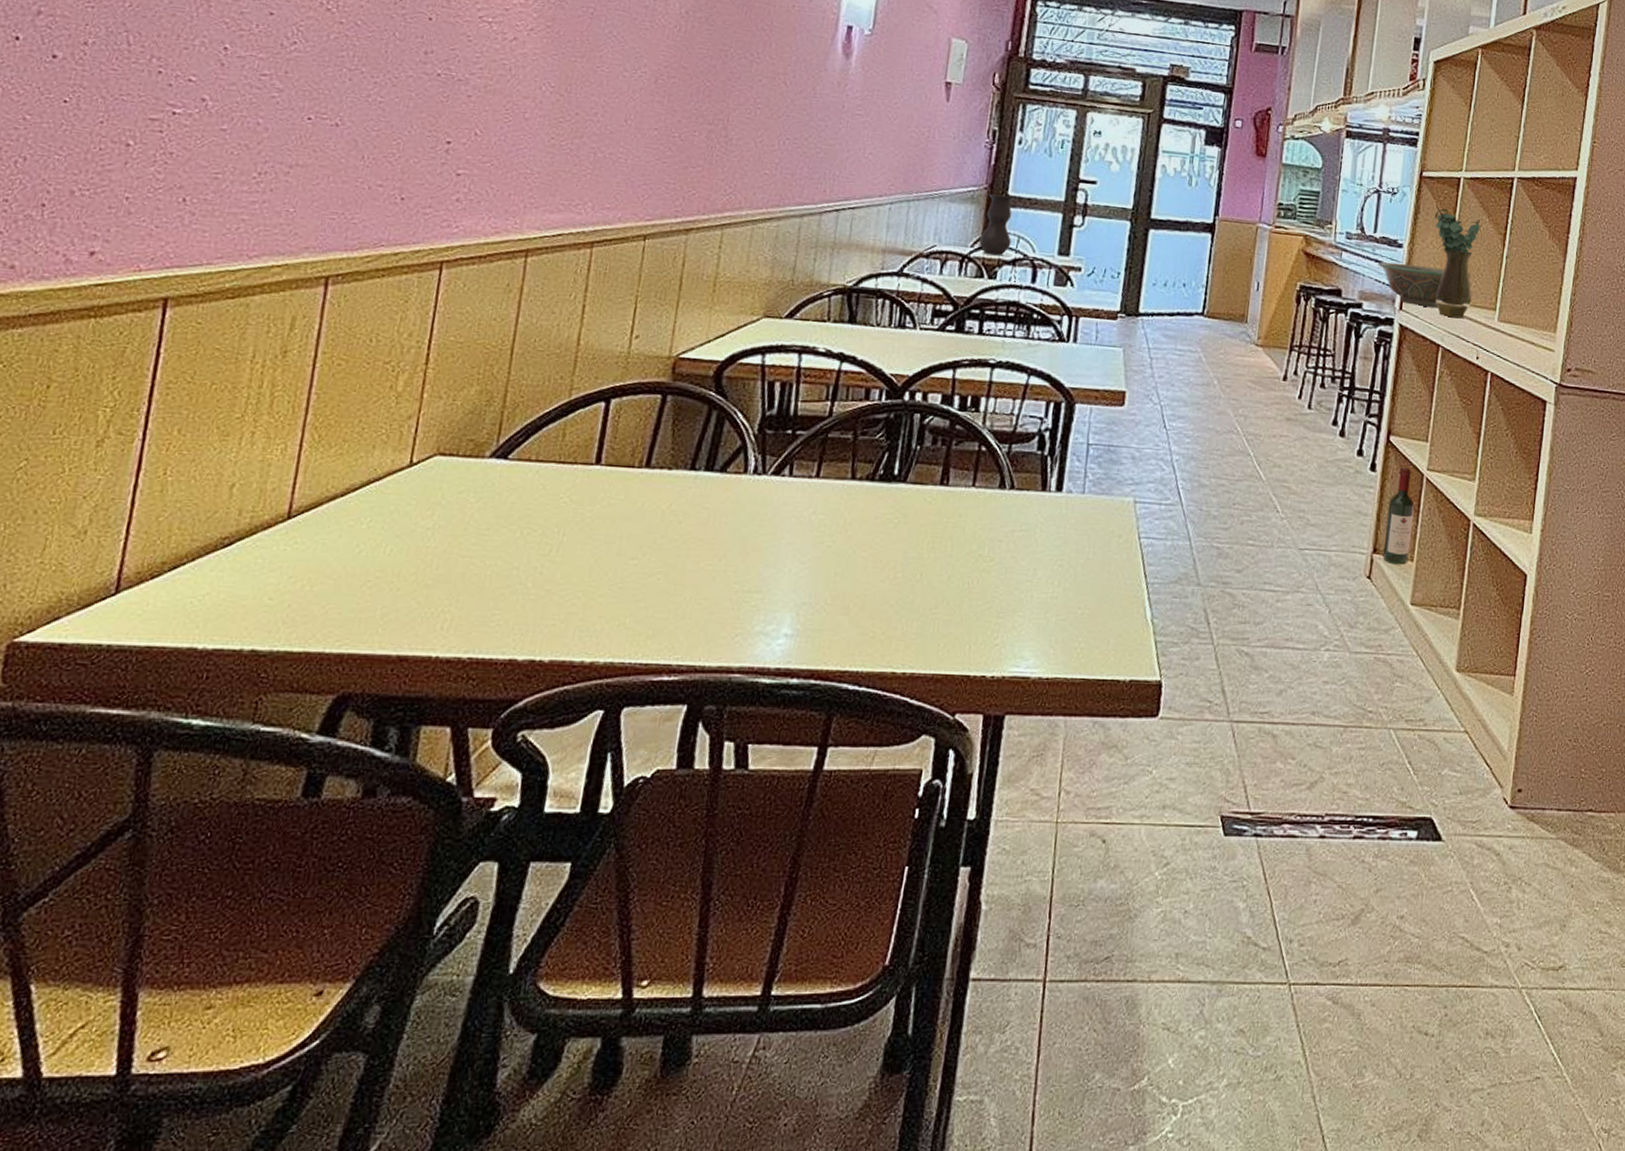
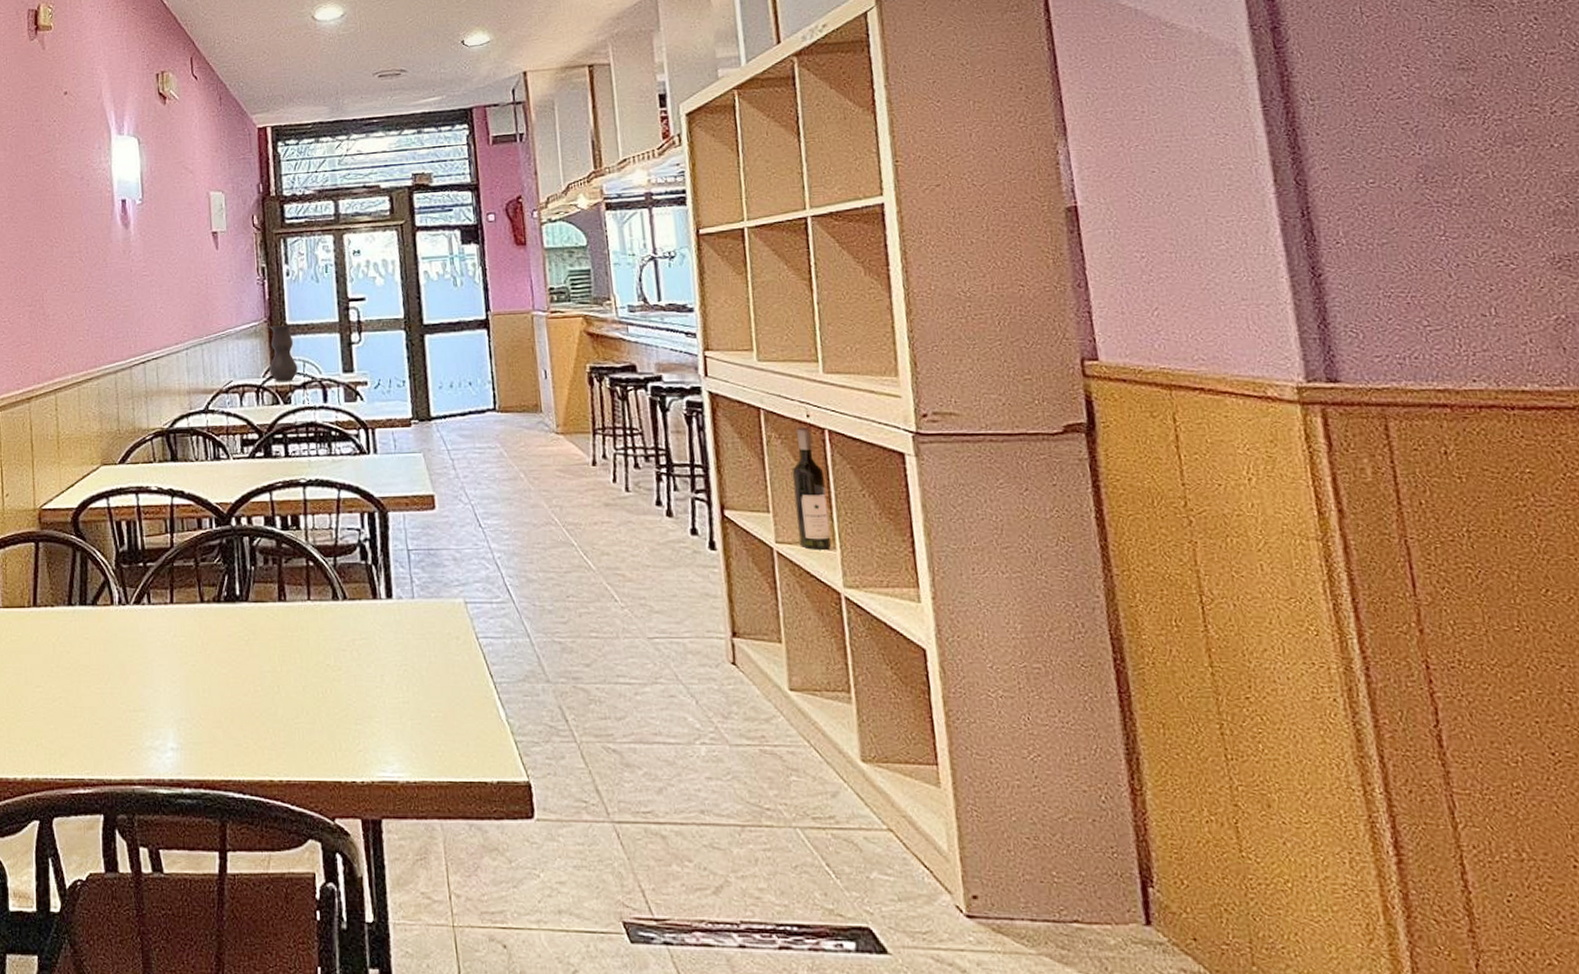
decorative bowl: present [1377,262,1471,307] -> none [669,326,780,370]
wine bottle: present [1383,467,1415,565] -> none [739,543,776,648]
vase: present [1434,205,1481,319] -> none [721,261,787,377]
bottle: none [1446,366,1480,480] -> present [791,426,832,550]

